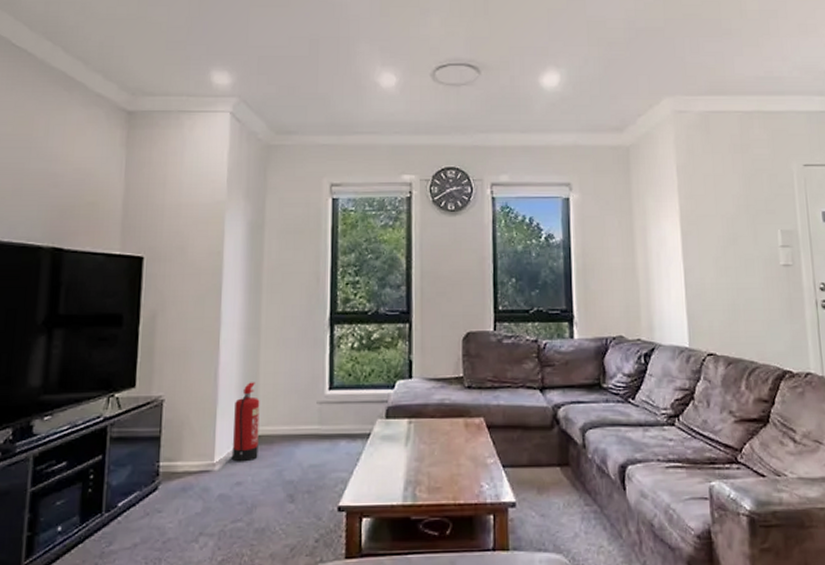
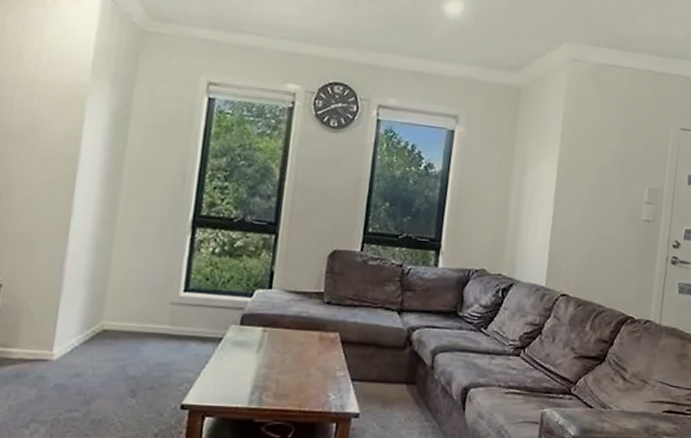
fire extinguisher: present [231,382,260,462] -> none [72,276,109,355]

